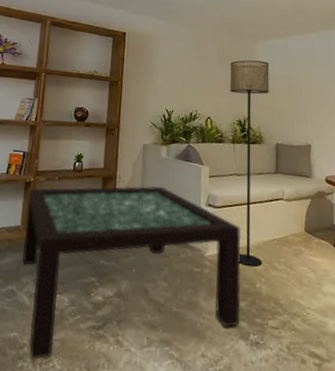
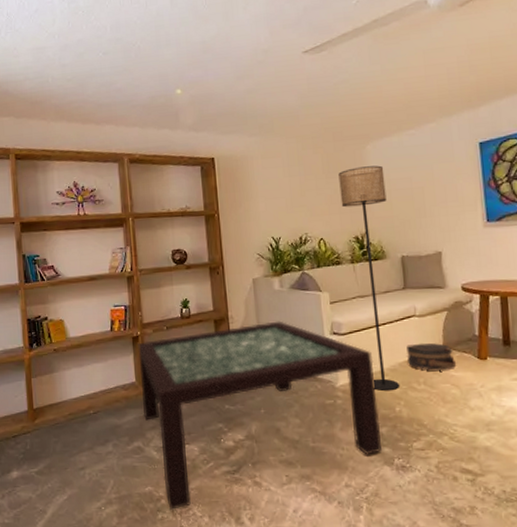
hat box: none [272,225,314,254] -> present [406,343,456,371]

